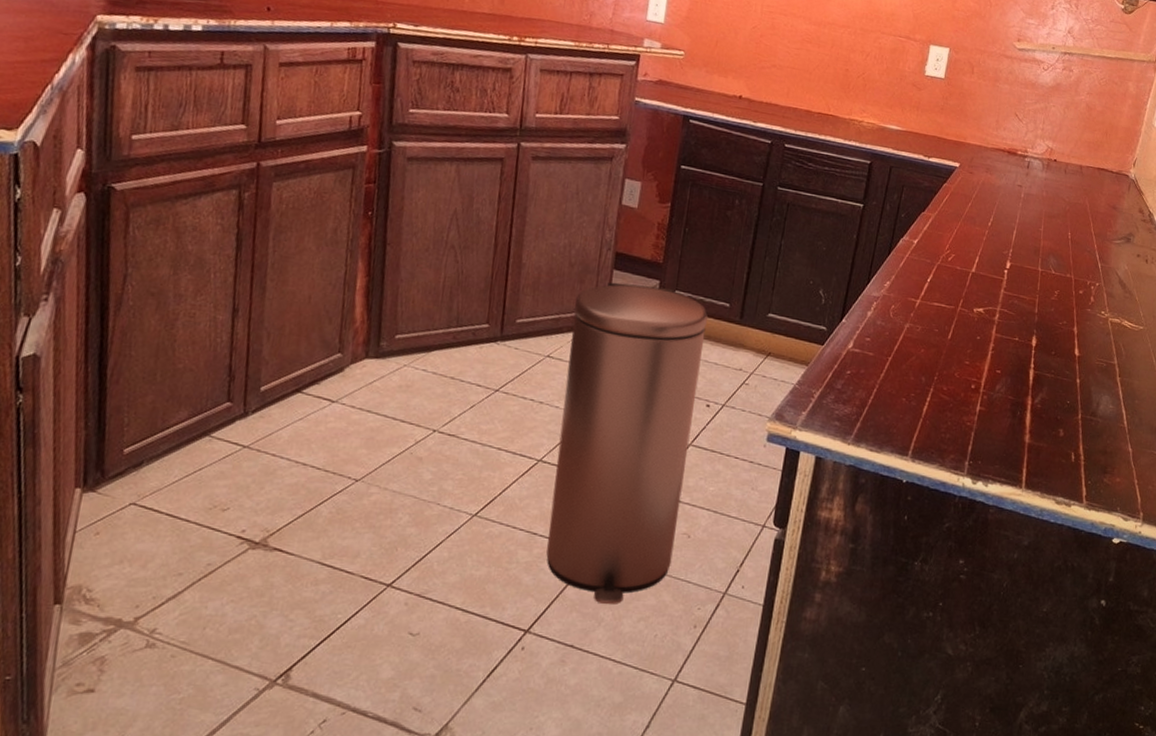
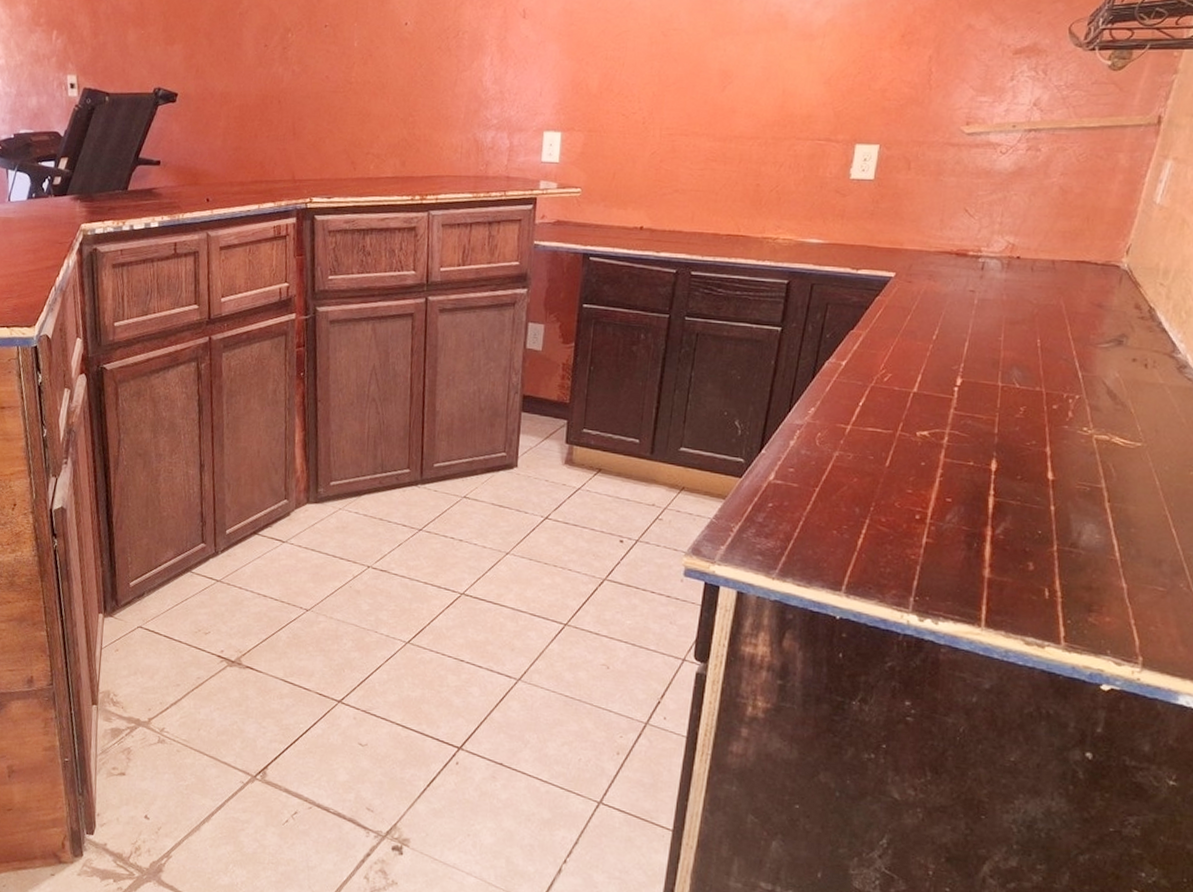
pedal bin: present [546,281,708,604] -> none [473,424,617,729]

